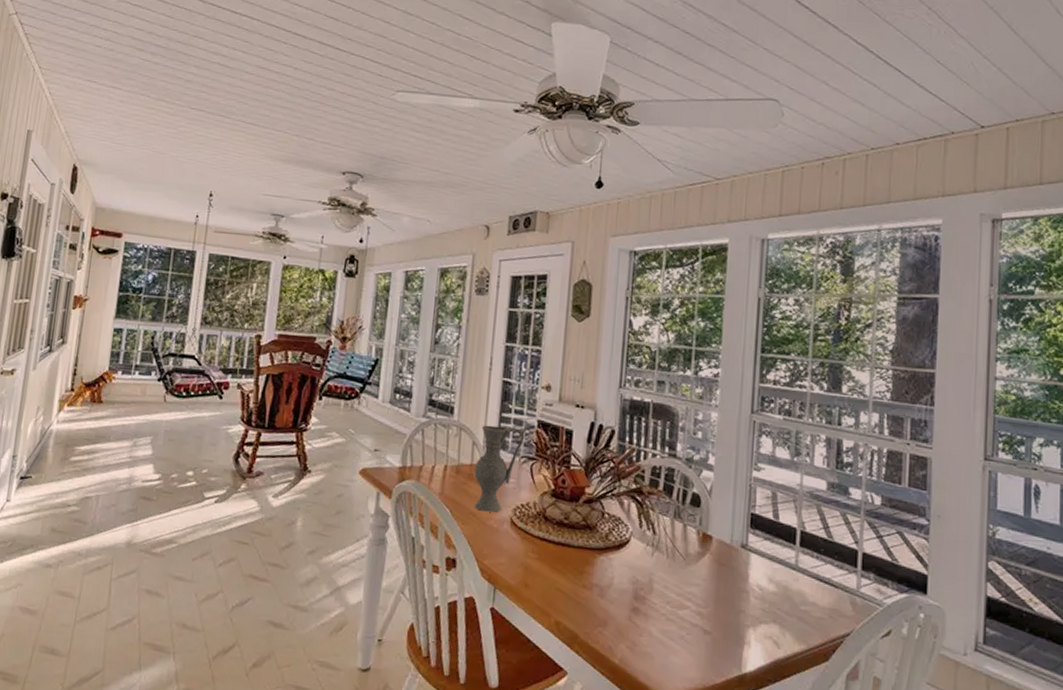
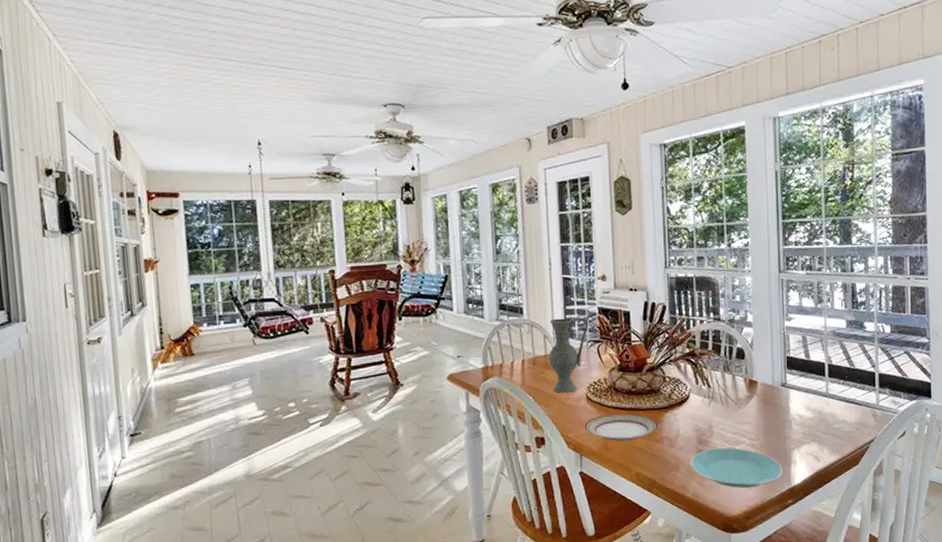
plate: none [502,544,590,581] -> present [583,413,659,442]
plate: none [621,608,733,666] -> present [690,447,783,488]

